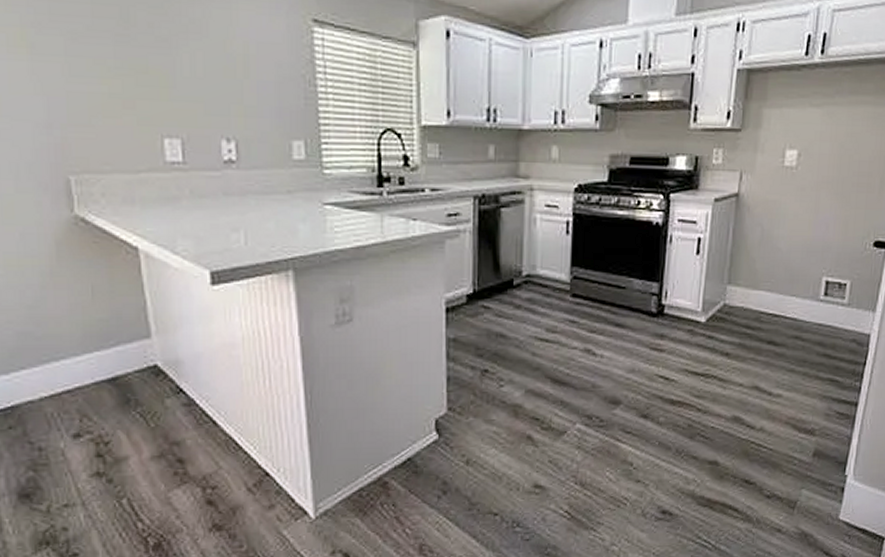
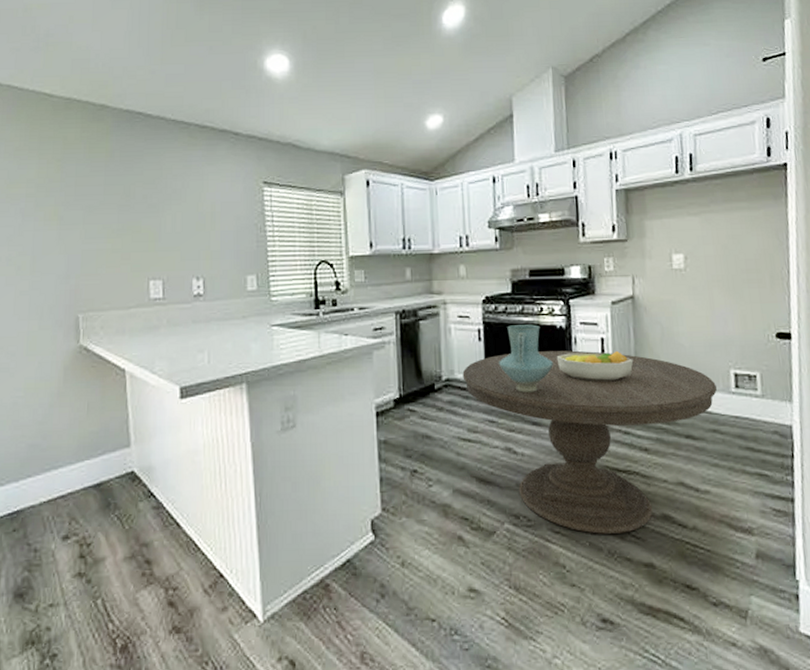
dining table: none [545,249,807,434] -> present [462,350,718,534]
ceramic pitcher: none [586,218,644,292] -> present [499,324,553,392]
fruit bowl: none [648,252,728,285] -> present [556,350,634,382]

